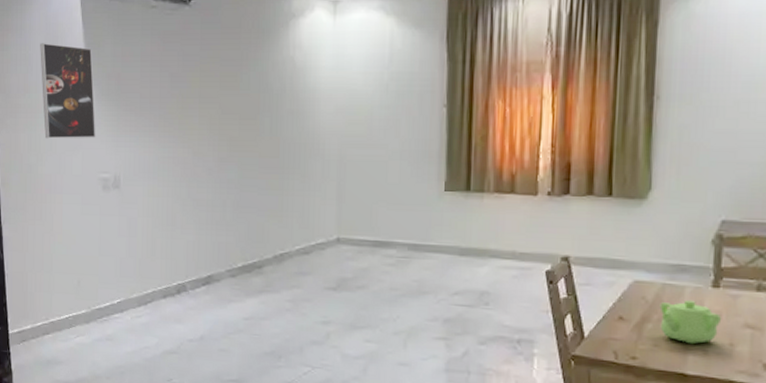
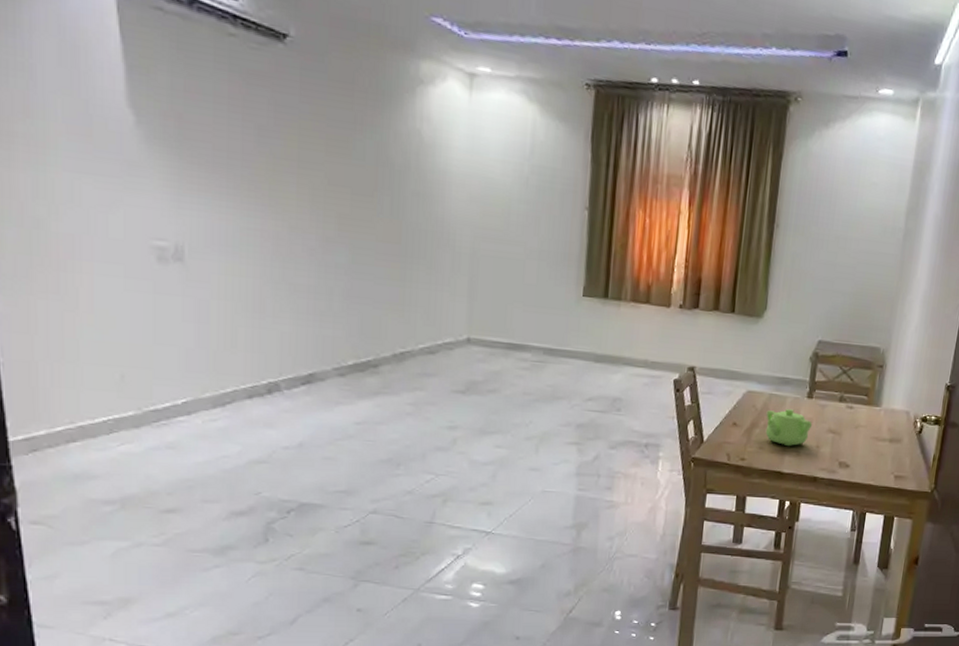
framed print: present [40,43,96,139] -> none [49,51,146,194]

